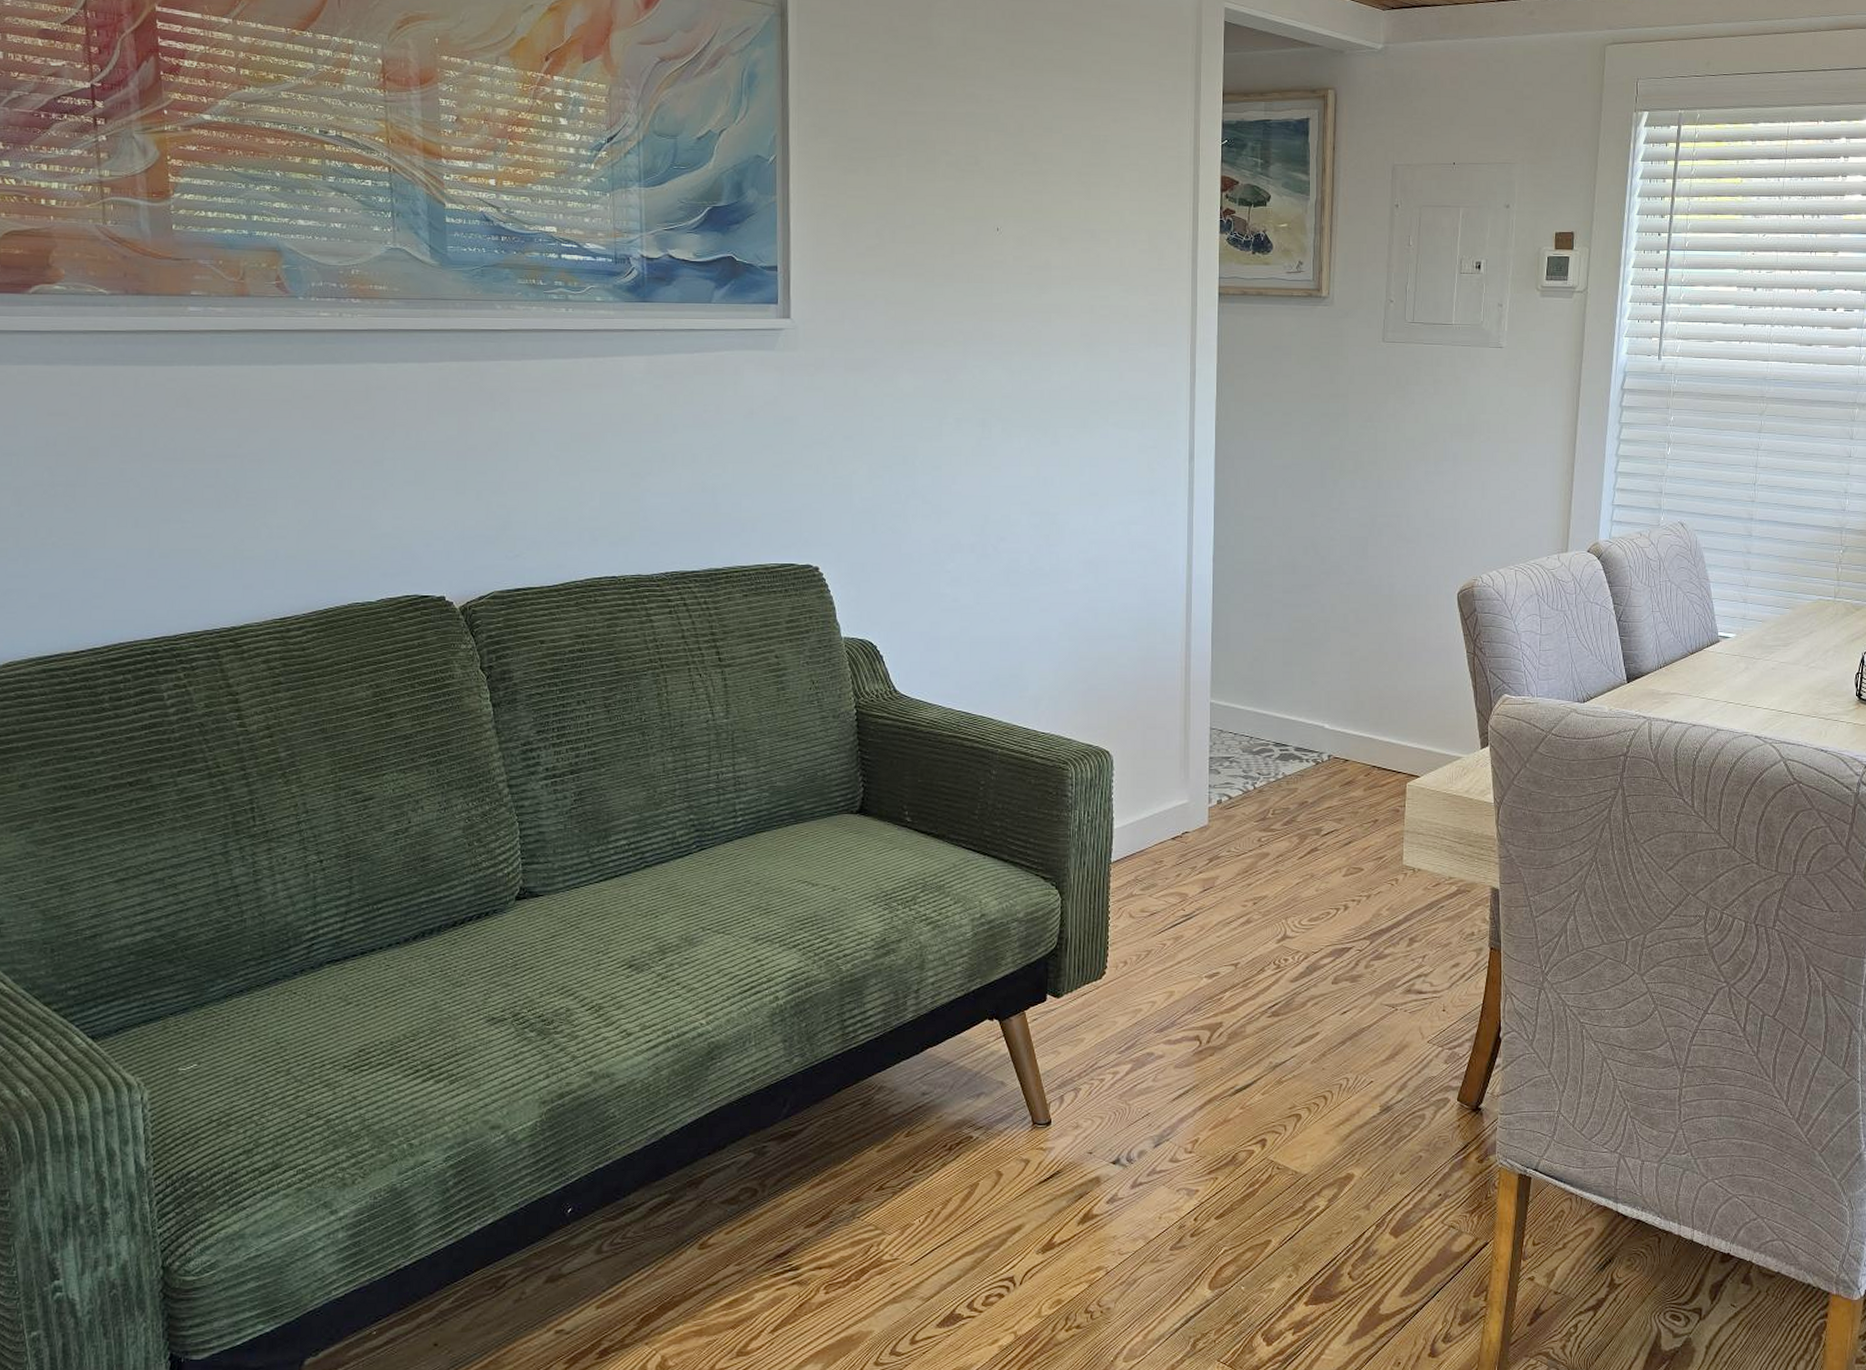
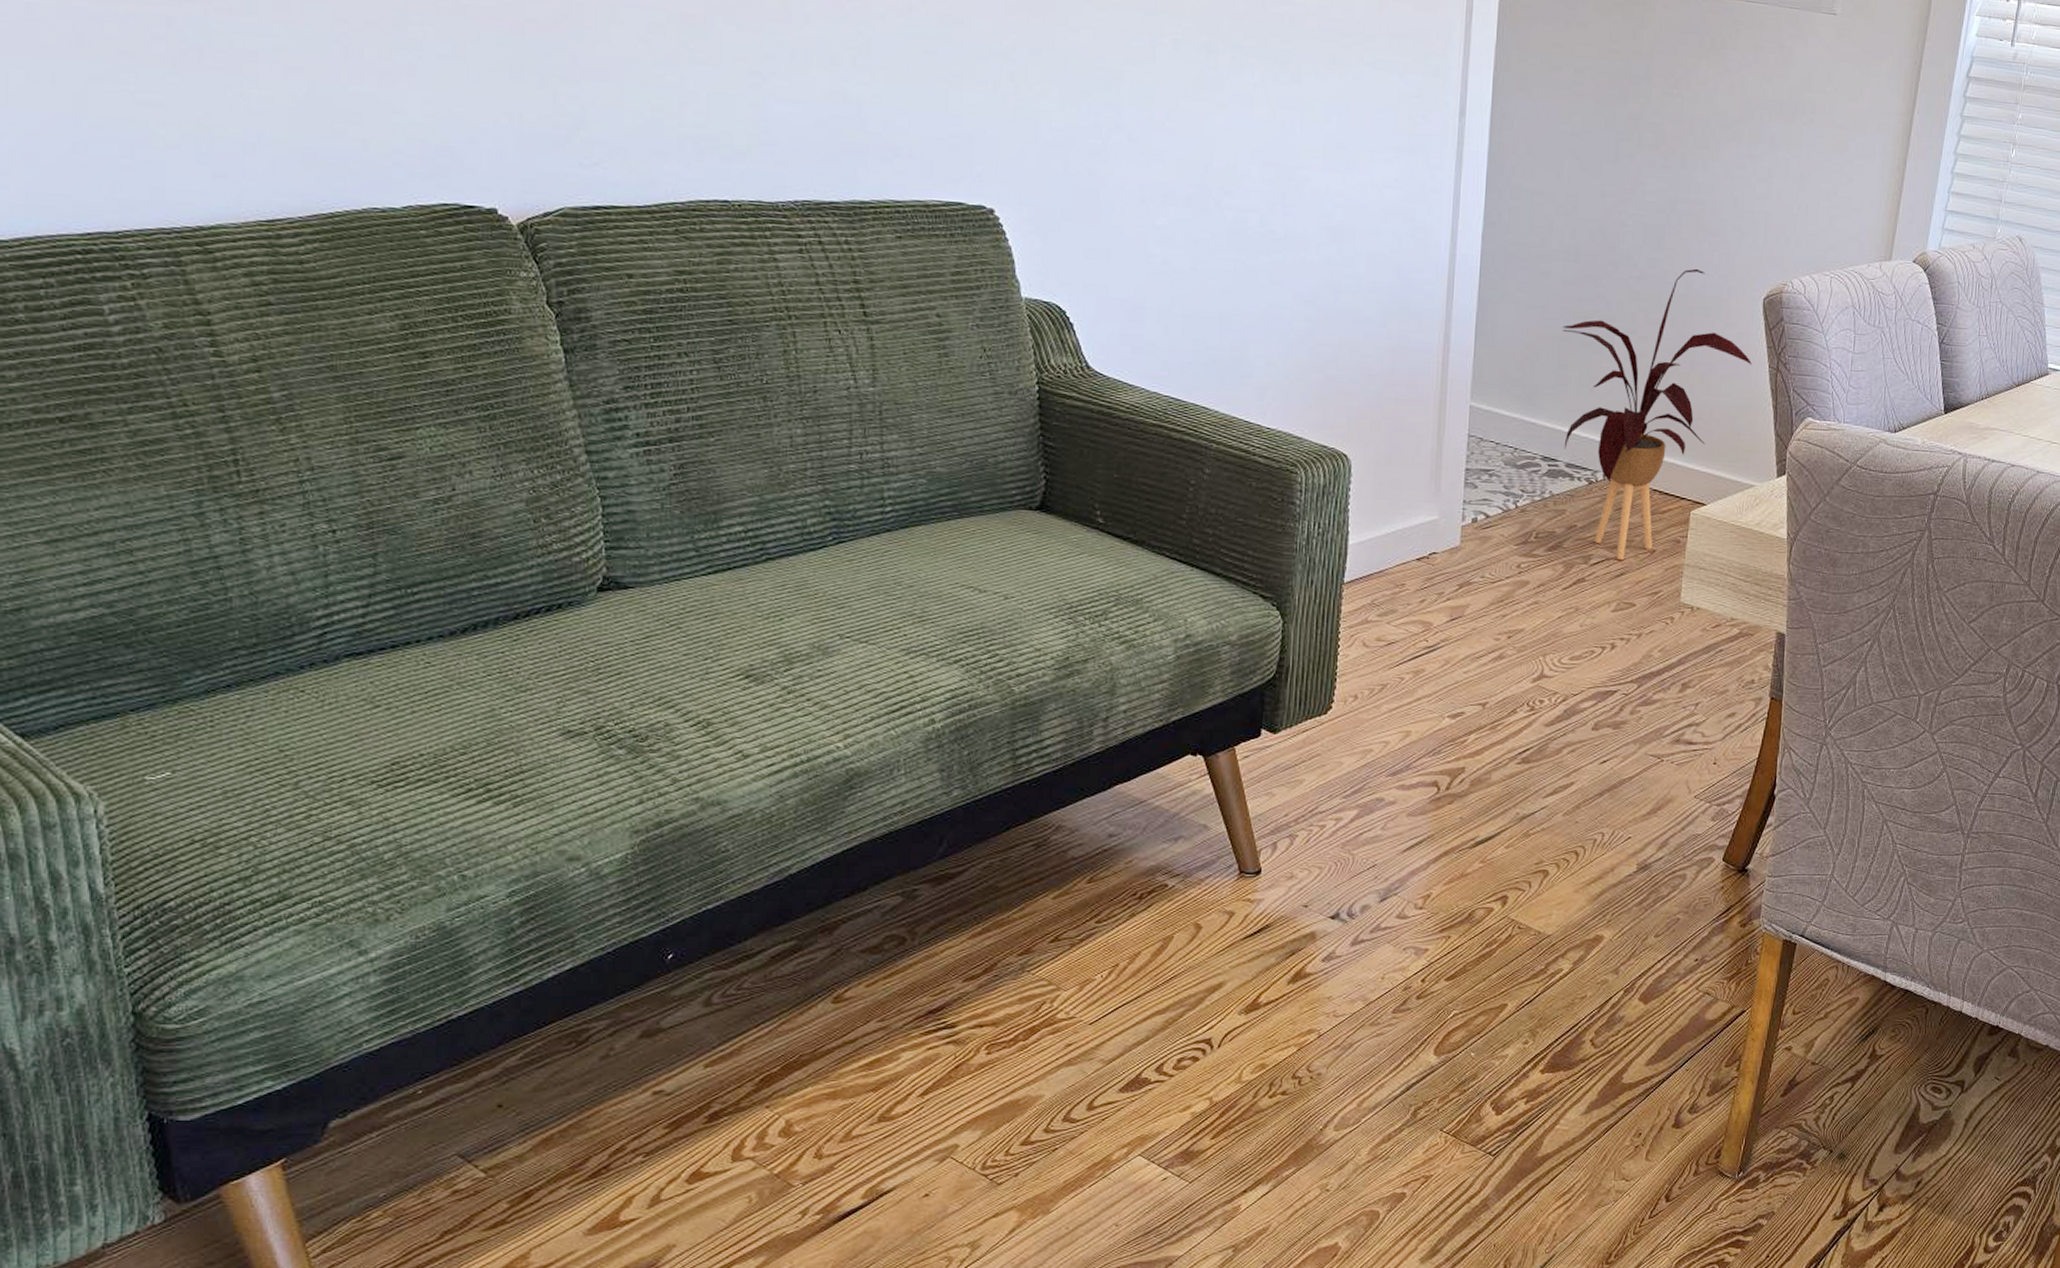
house plant: none [1285,572,1452,829] -> present [1562,268,1753,559]

